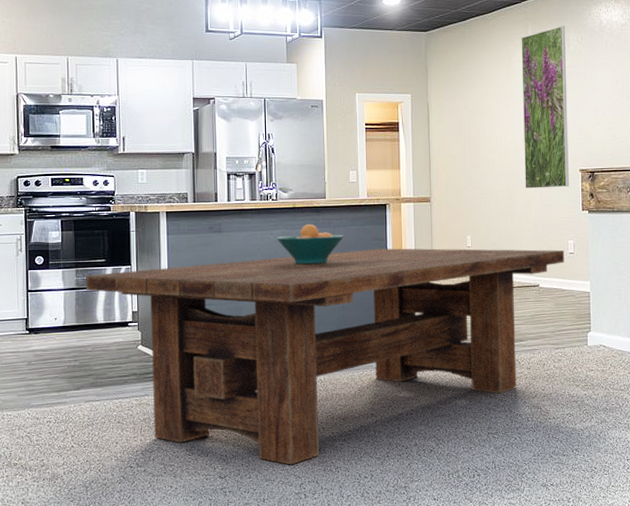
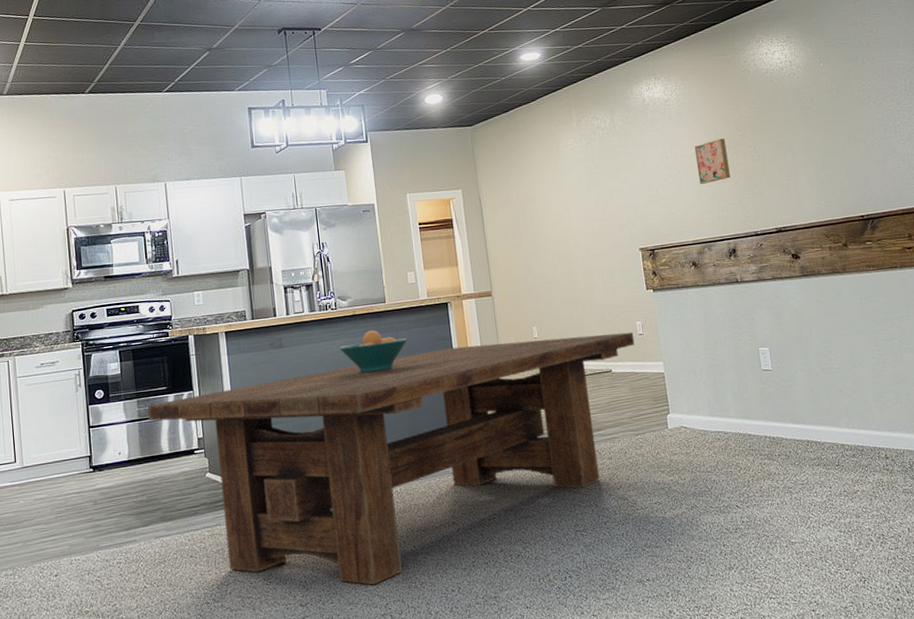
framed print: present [521,26,569,189] -> none [566,107,630,273]

